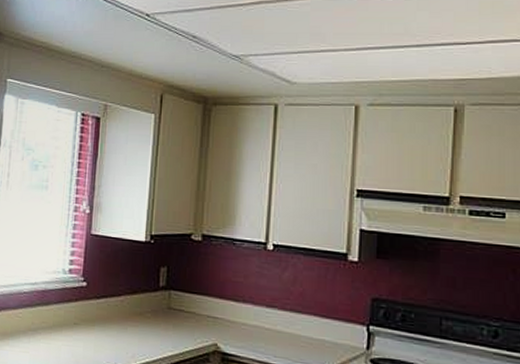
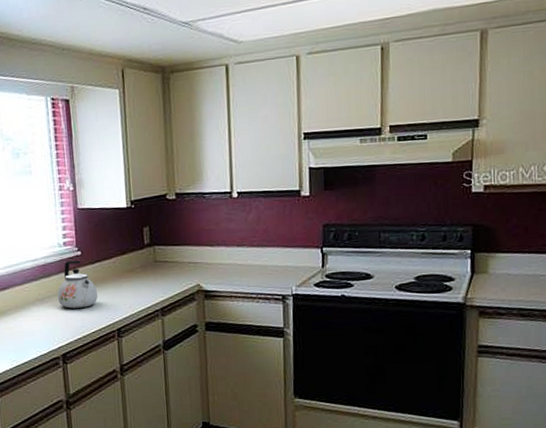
kettle: none [52,290,99,348] -> present [57,260,98,309]

